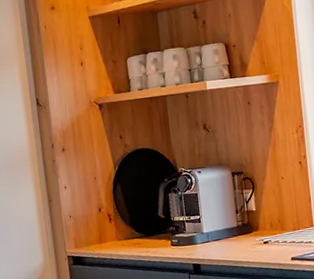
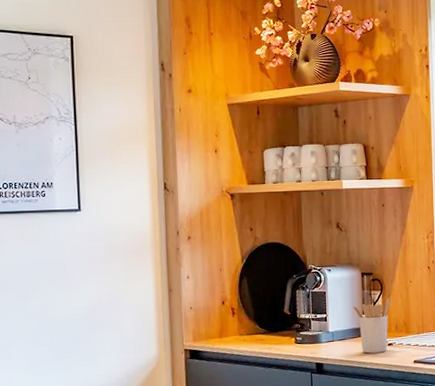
utensil holder: none [225,196,263,253] -> present [353,298,391,354]

